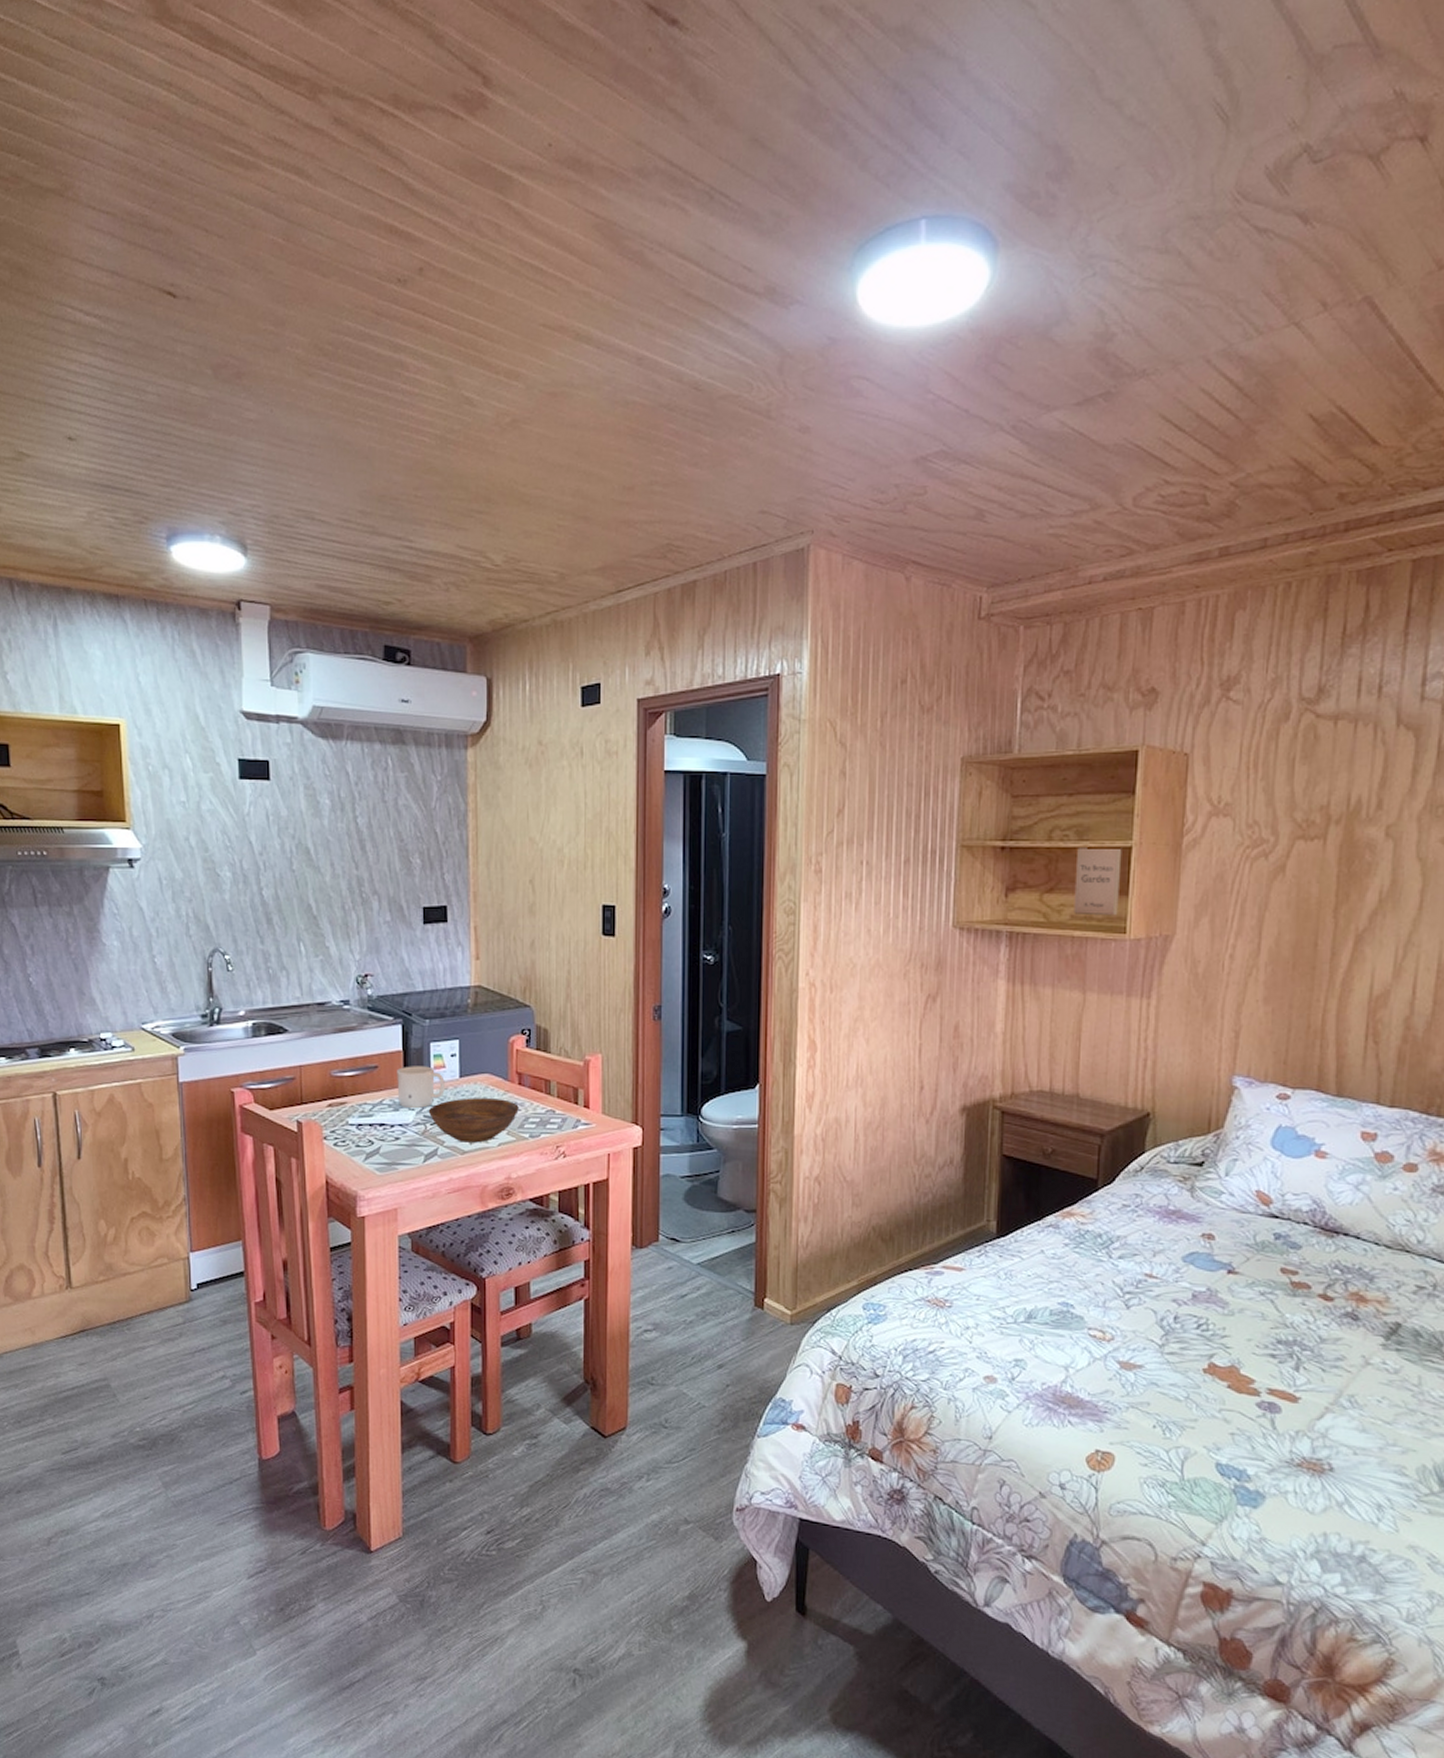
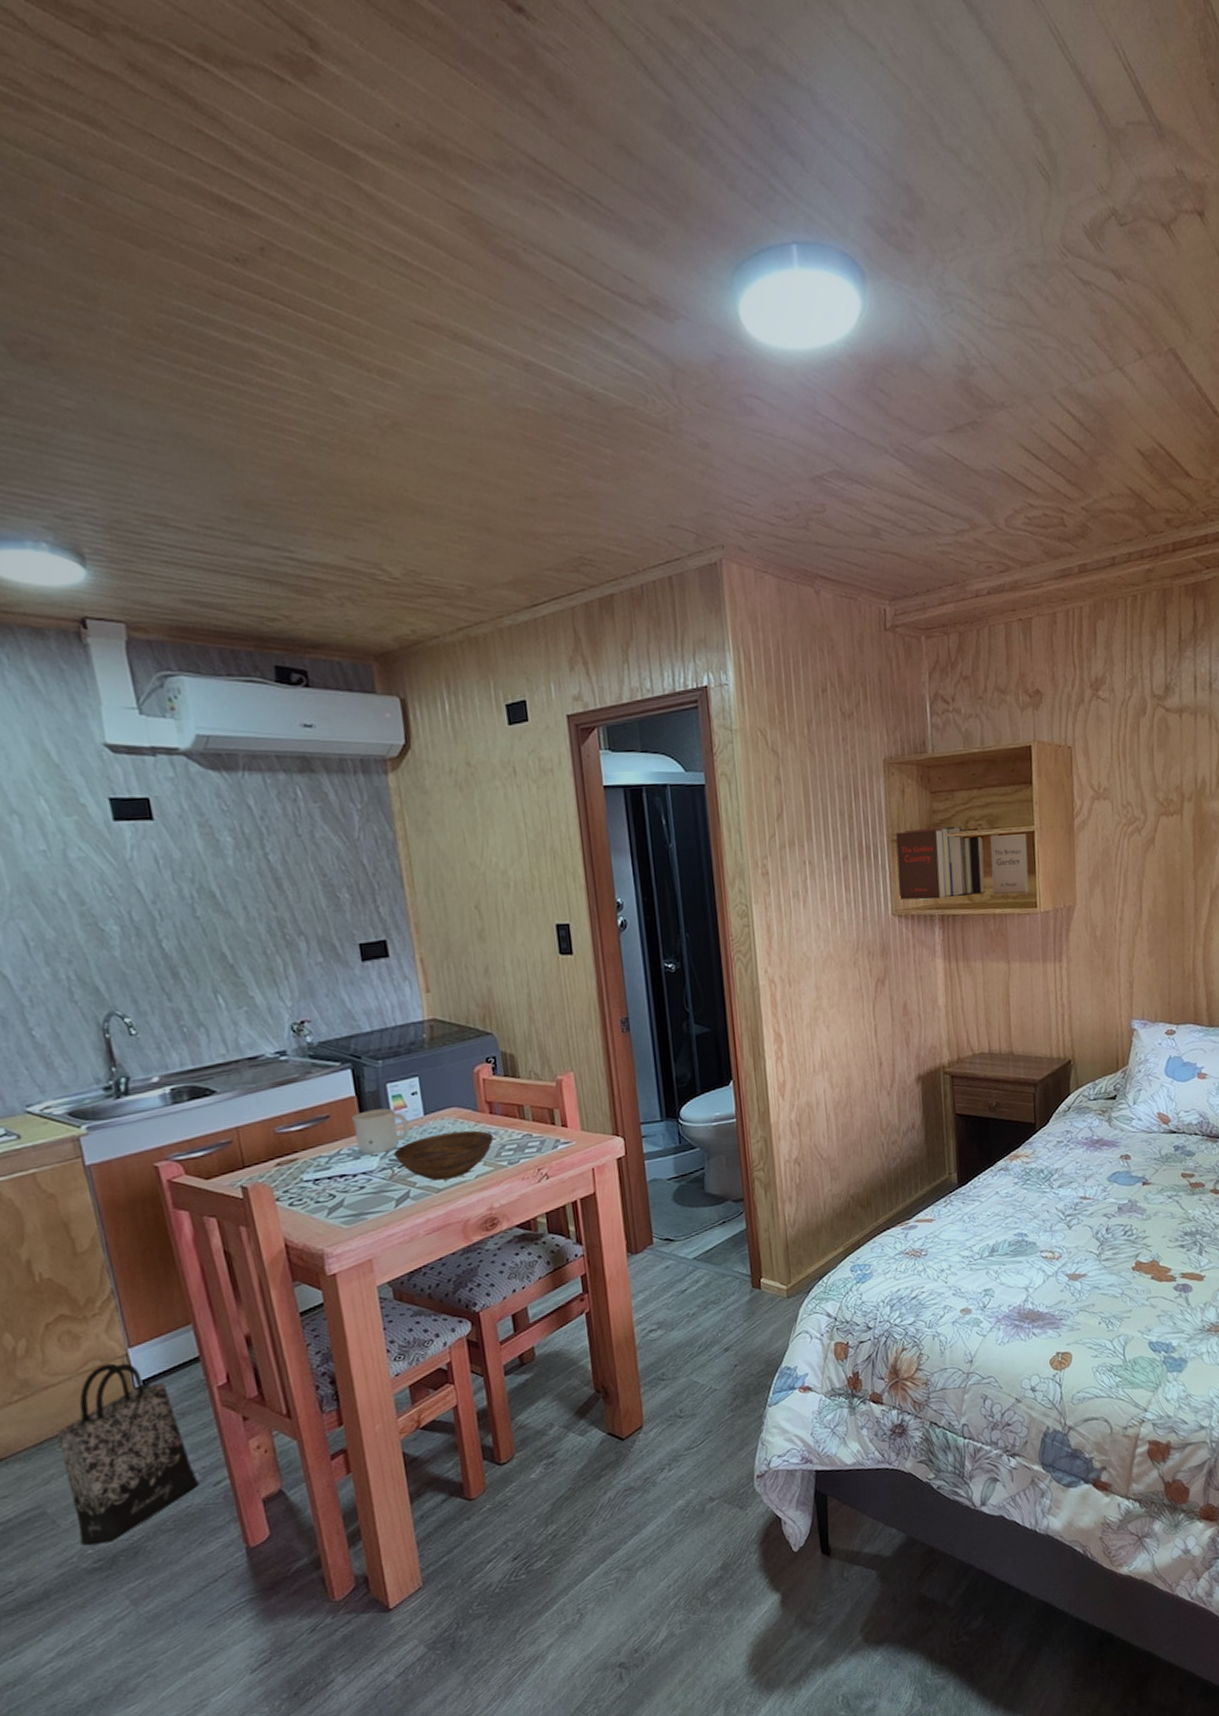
shopping bag: none [128,1262,229,1425] -> present [57,1363,199,1546]
books: none [964,835,1067,914] -> present [895,826,985,900]

